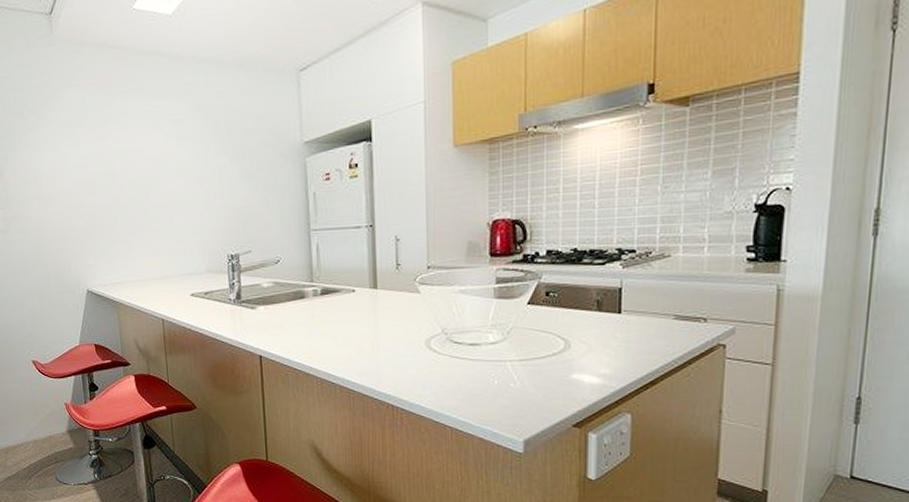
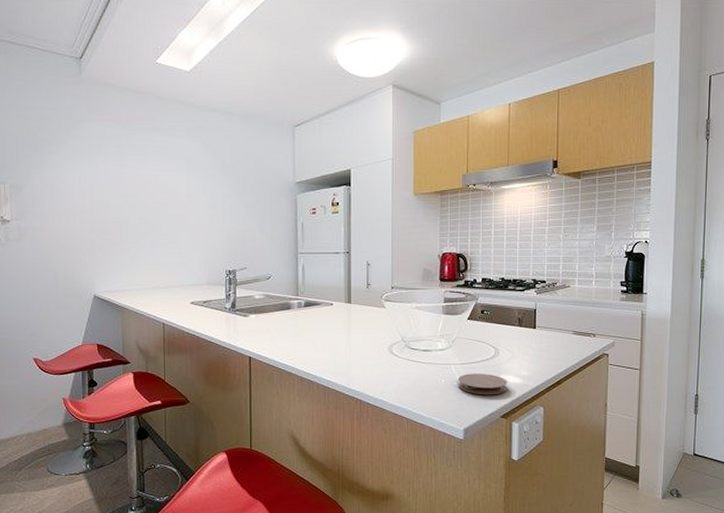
coaster: none [516,372,582,399] -> present [458,373,507,395]

